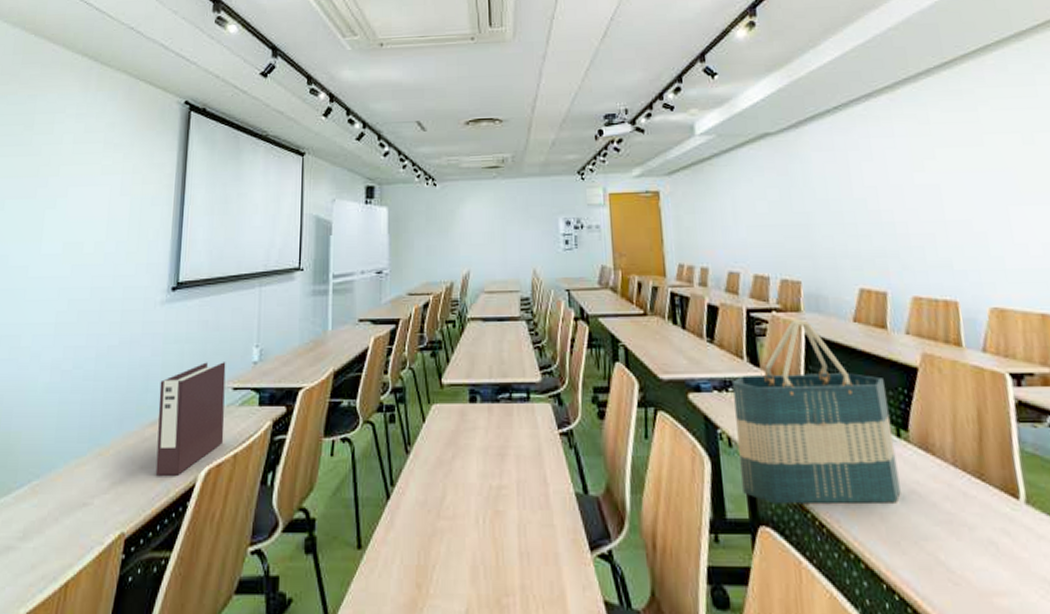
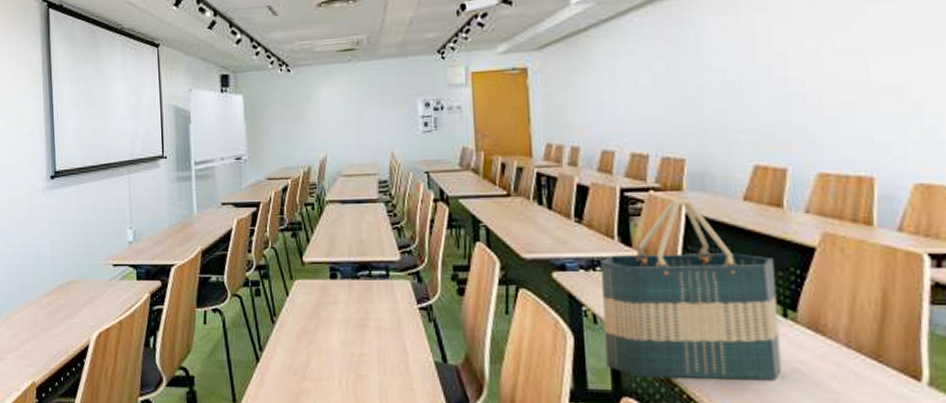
binder: present [155,362,226,476] -> none [50,242,109,337]

